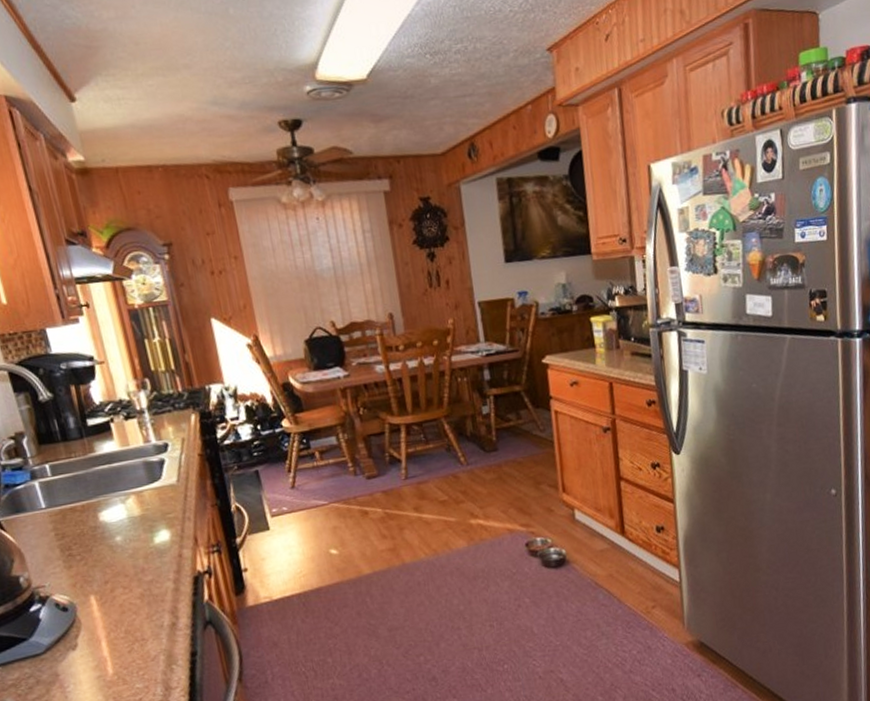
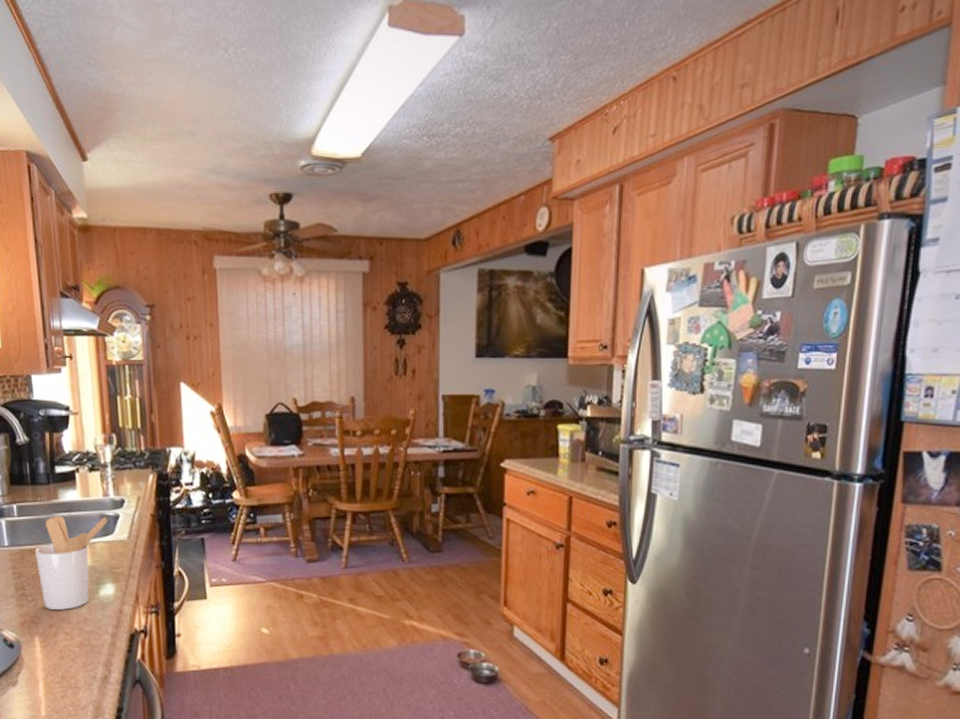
utensil holder: none [76,463,153,566] -> present [34,515,108,610]

